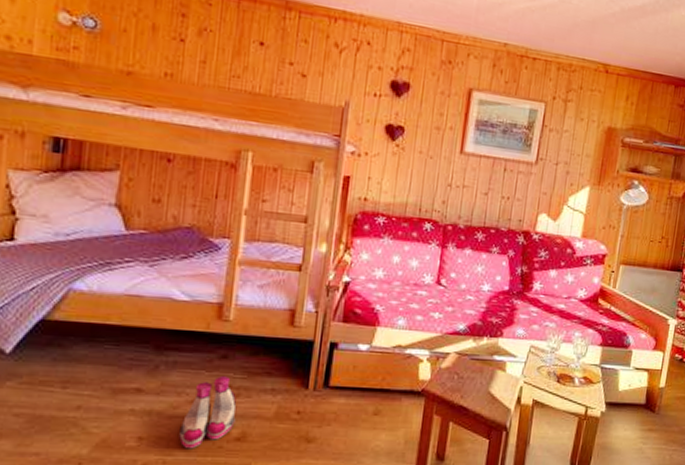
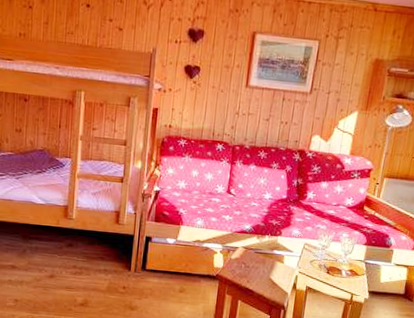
boots: present [179,375,237,449] -> none [42,258,80,310]

